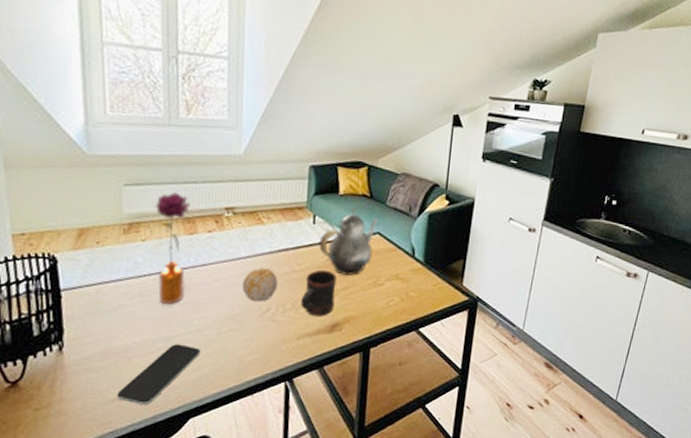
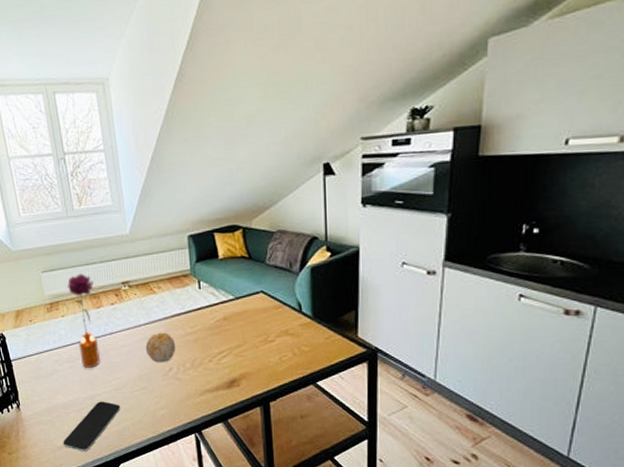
mug: present [300,269,337,316] -> none [198,330,230,374]
teapot: present [319,207,378,276] -> none [207,269,260,334]

